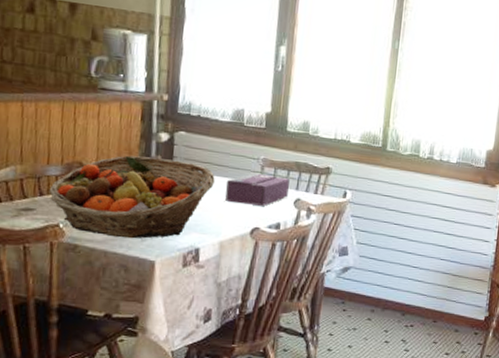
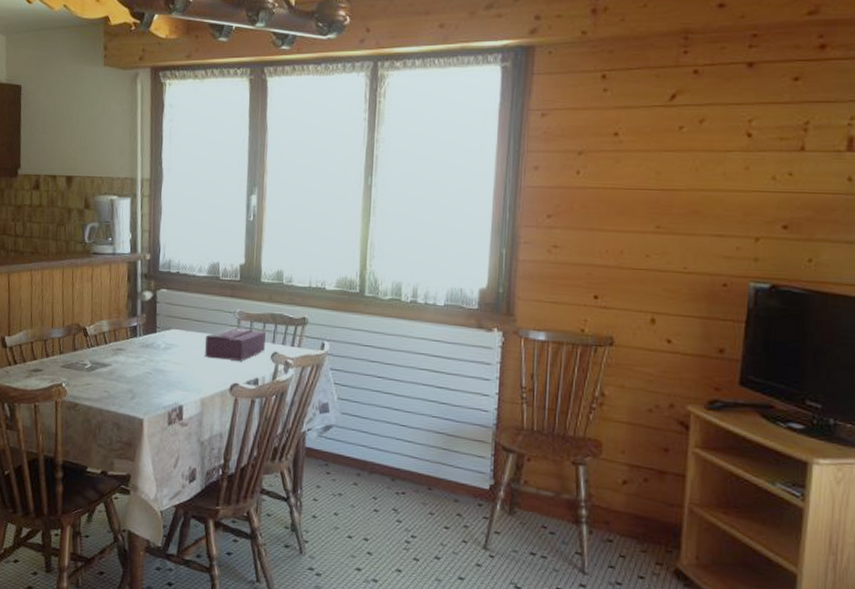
fruit basket: present [49,155,215,239] -> none [53,315,195,397]

